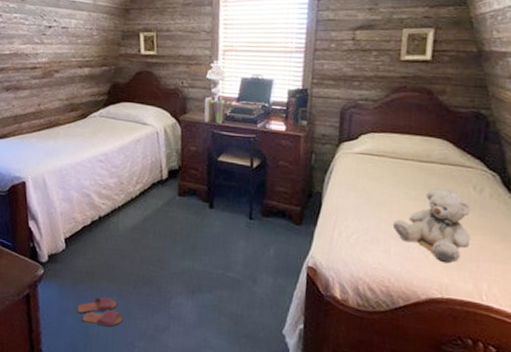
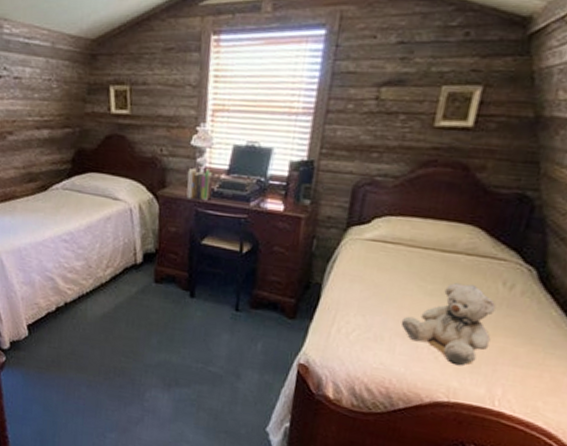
slippers: present [77,296,123,327] -> none [43,387,93,417]

